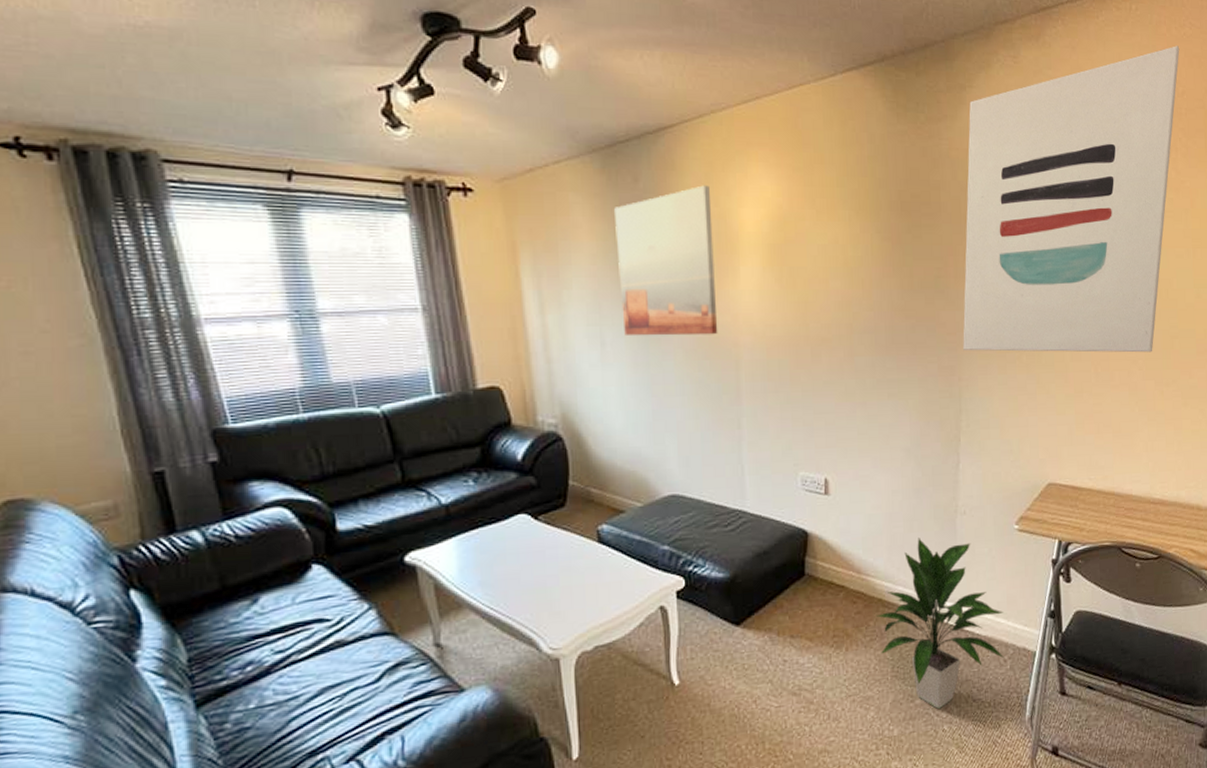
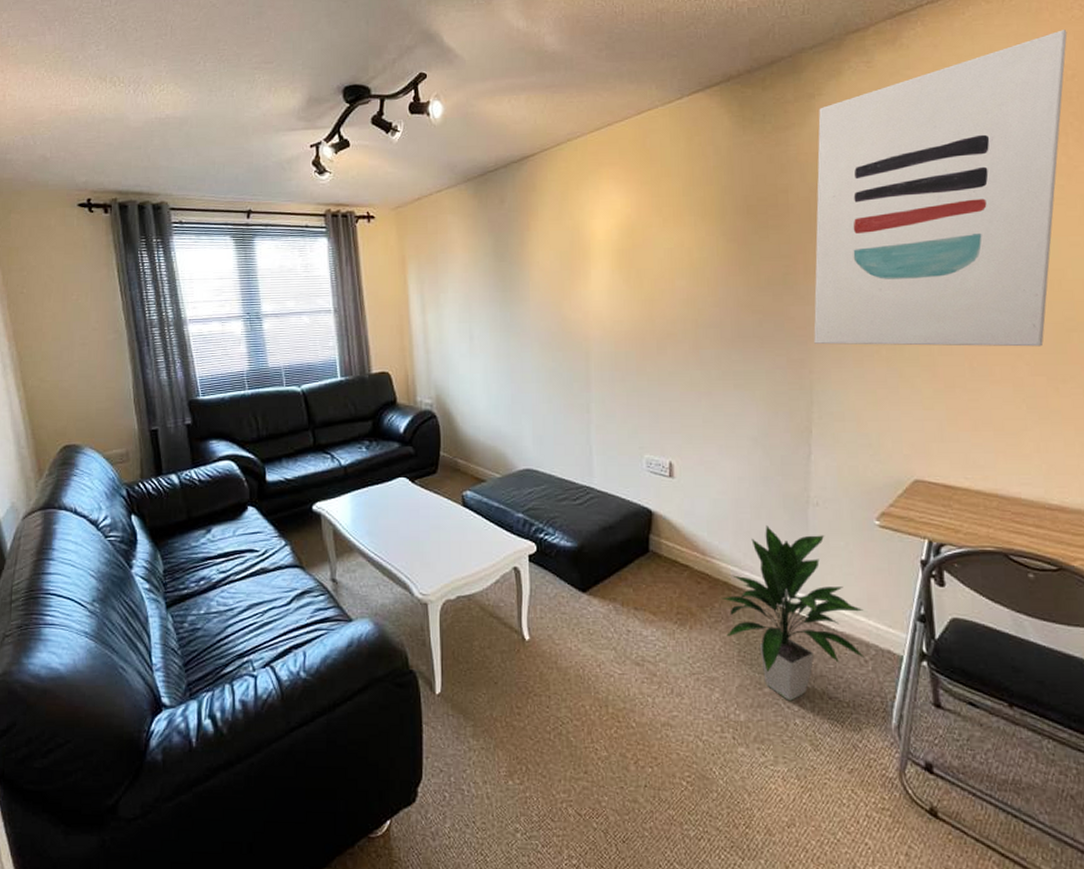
wall art: present [615,185,718,336] -> none [484,202,571,331]

